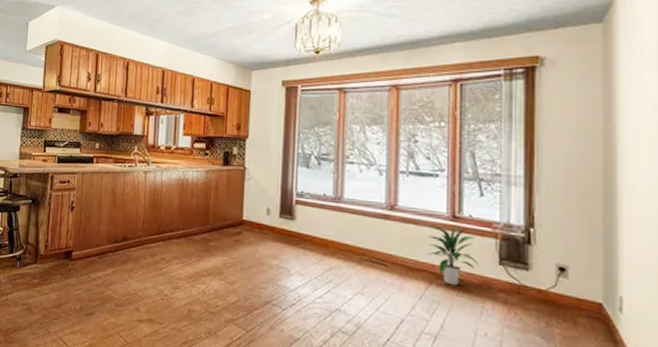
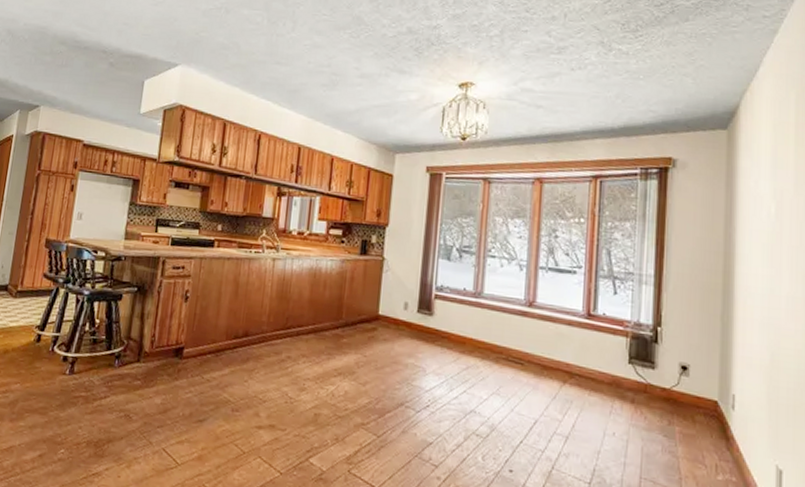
indoor plant: present [427,223,479,286] -> none [562,322,610,385]

